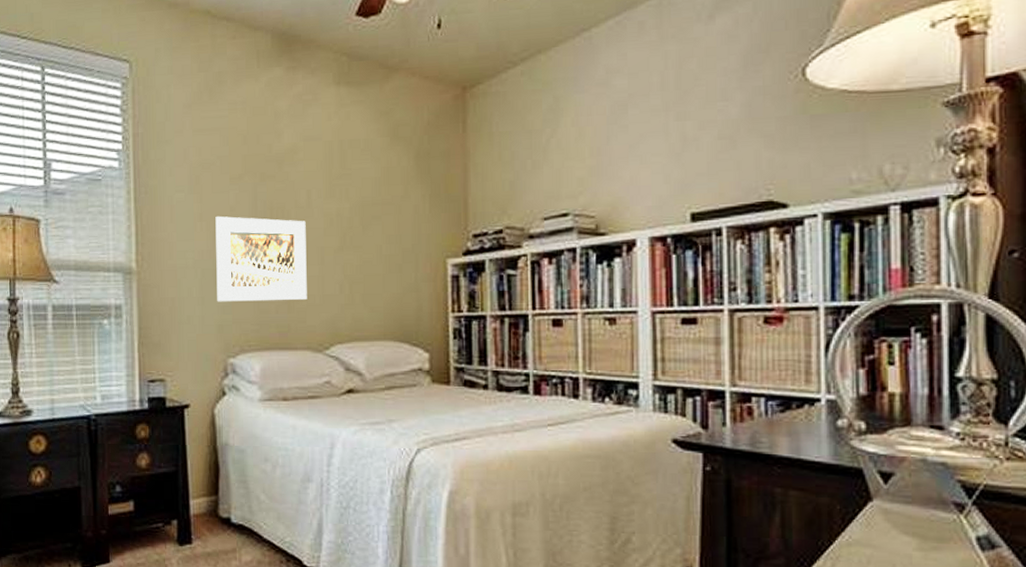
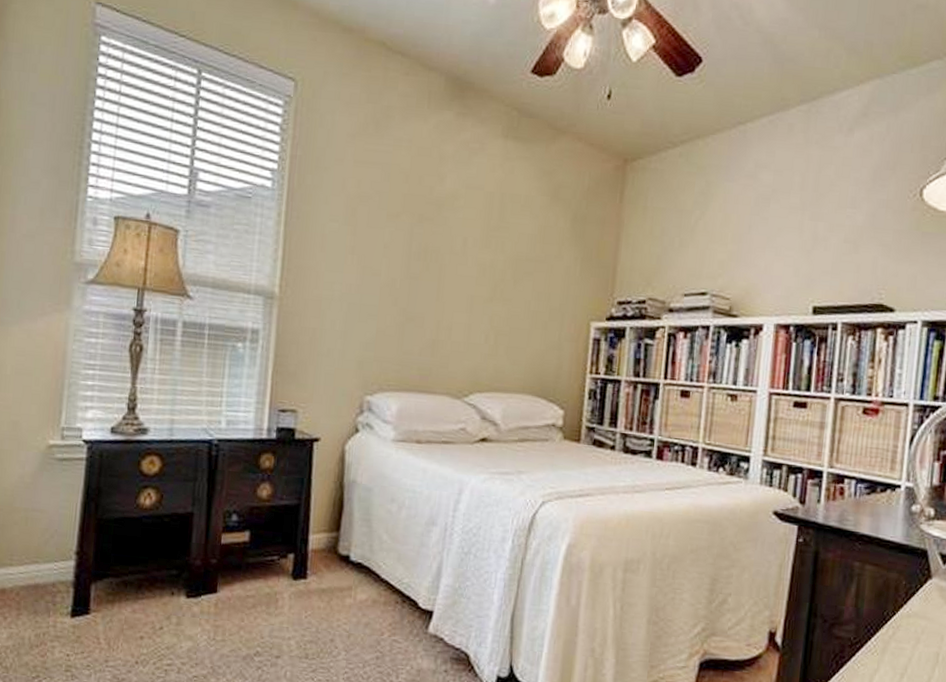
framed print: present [215,216,307,302] -> none [360,251,459,345]

